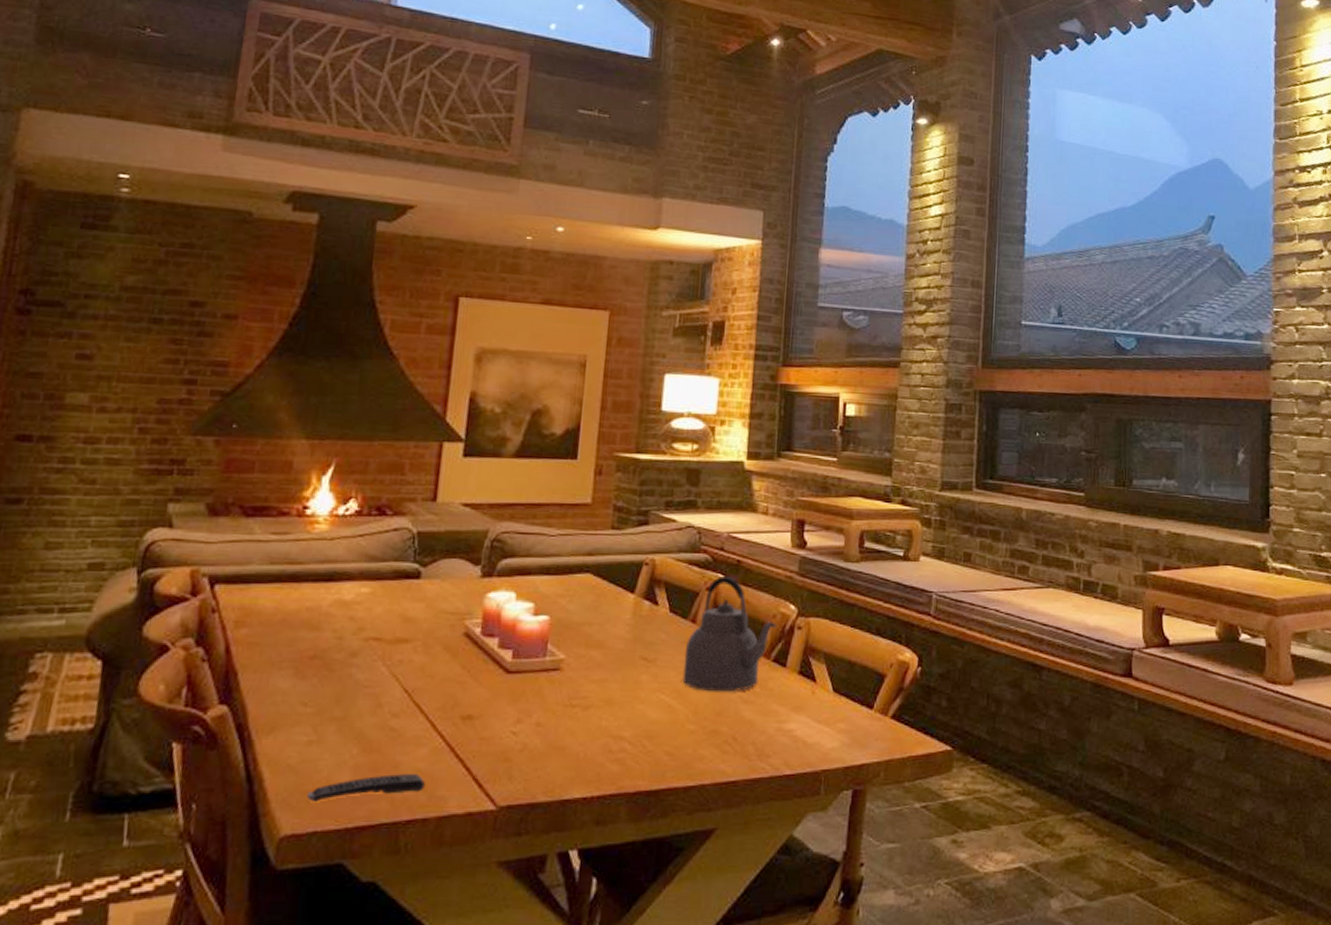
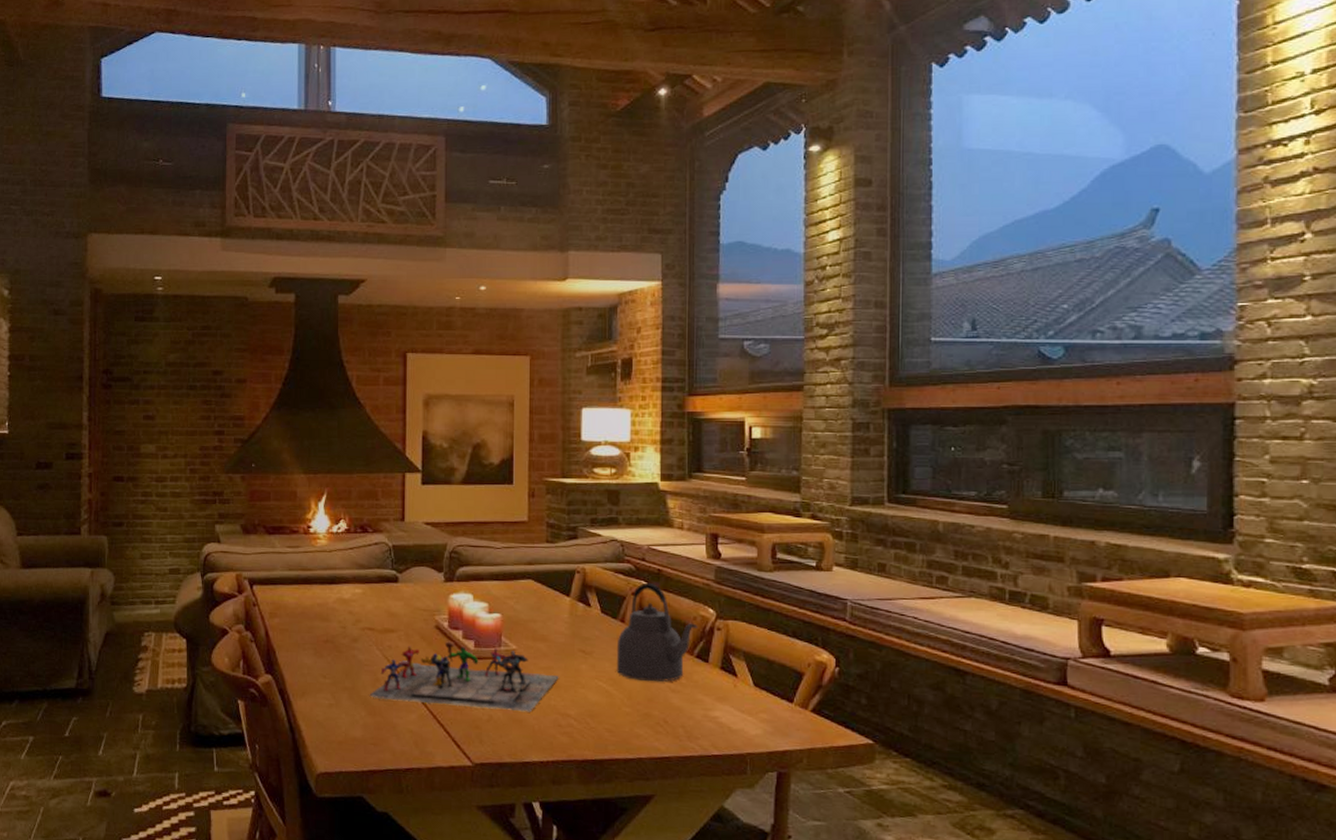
remote control: present [307,774,426,801] -> none [333,733,417,749]
board game: none [366,652,614,737] -> present [369,641,559,712]

